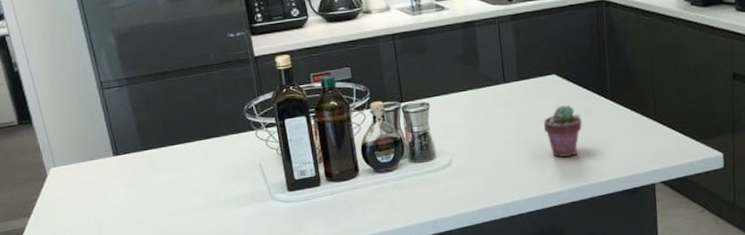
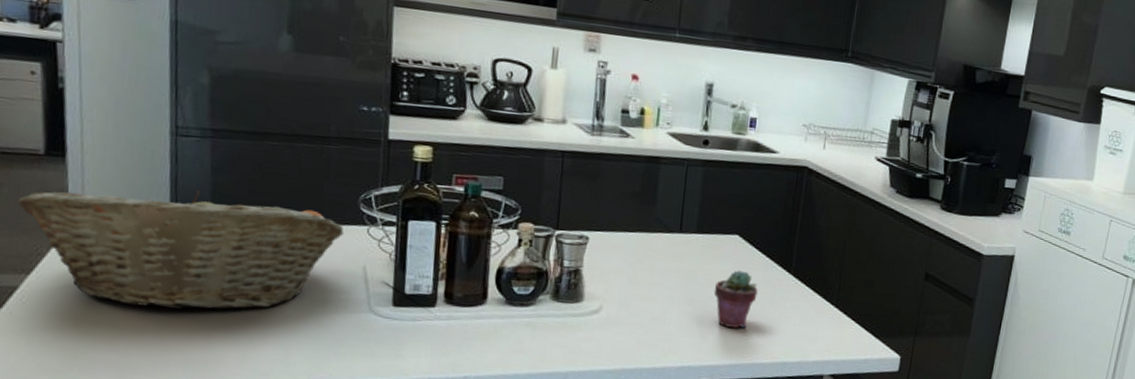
fruit basket: none [9,126,239,227] -> present [18,189,344,311]

